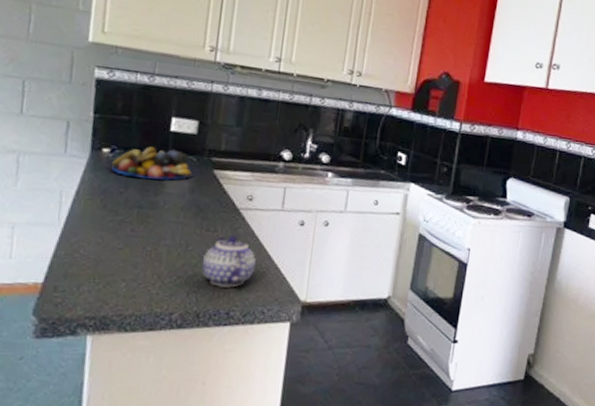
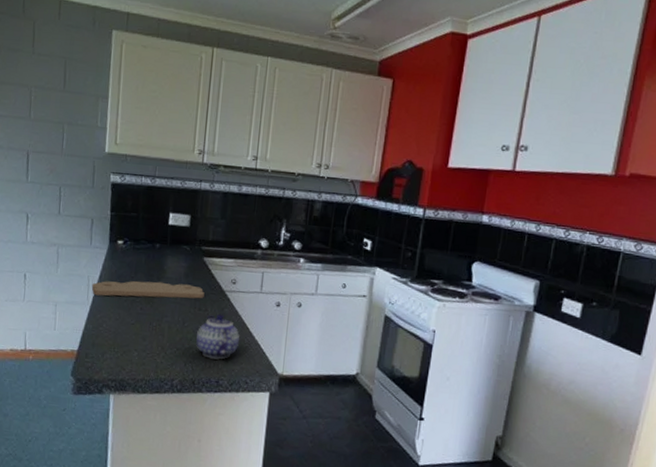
cutting board: none [64,196,214,218] -> present [91,280,205,299]
fruit bowl: present [110,146,194,181] -> none [124,238,188,268]

